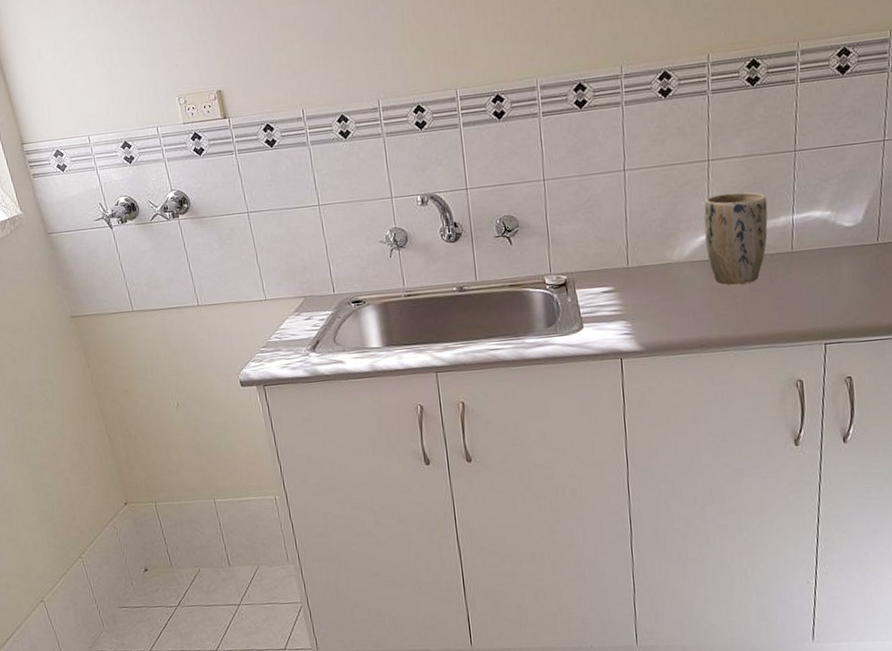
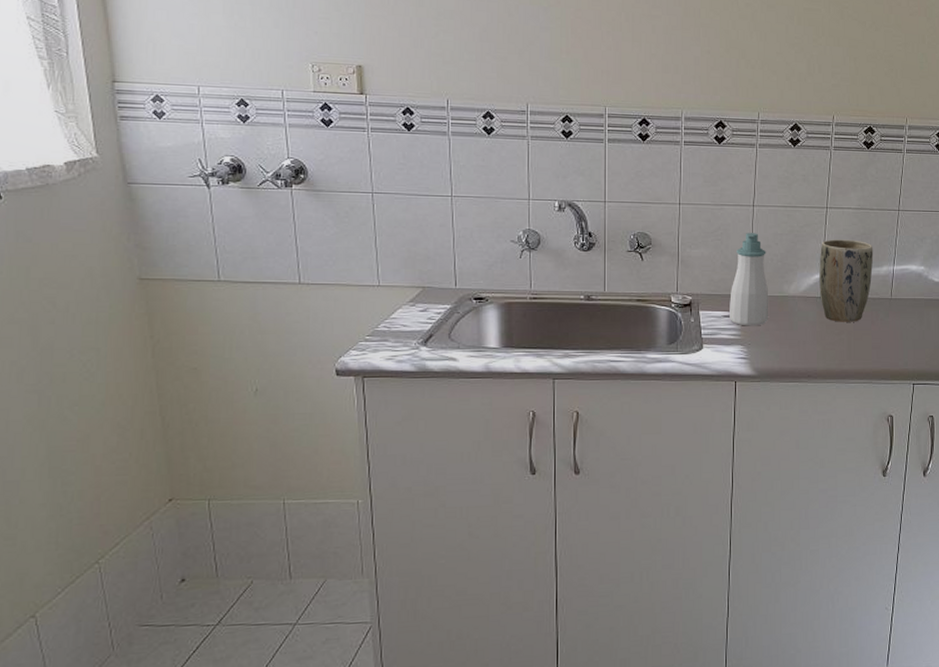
soap bottle: none [607,199,651,301] -> present [730,233,769,326]

